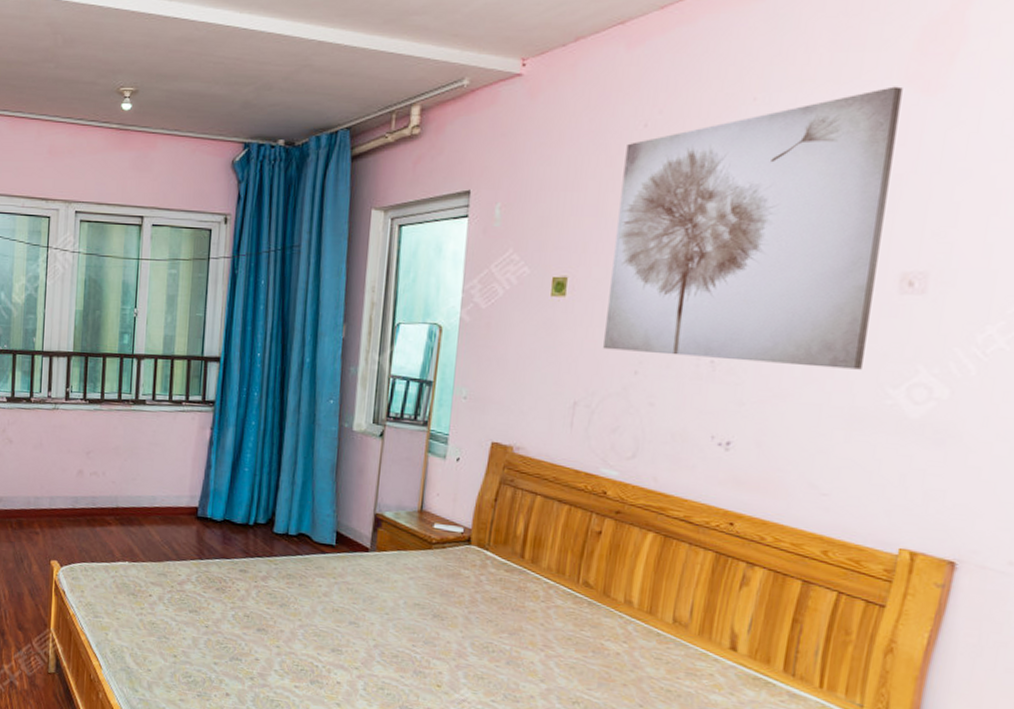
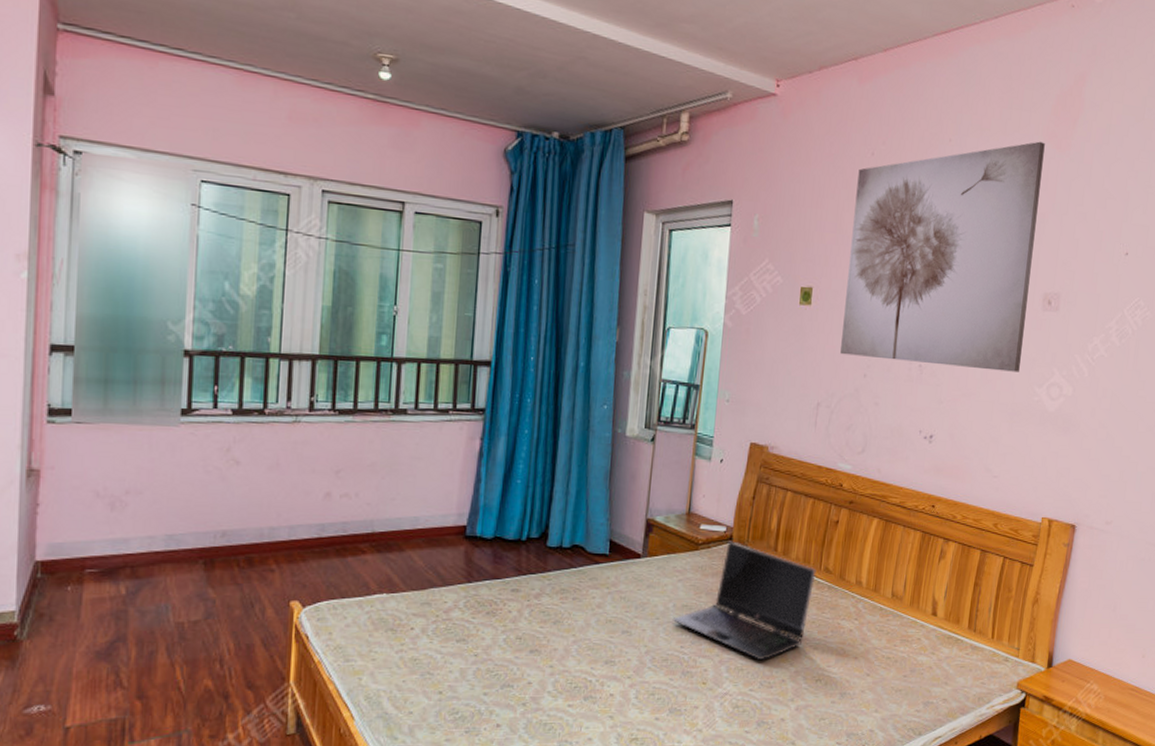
laptop computer: none [403,543,573,672] -> present [672,541,816,661]

